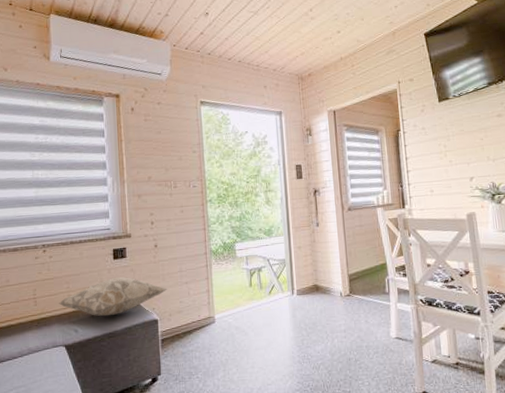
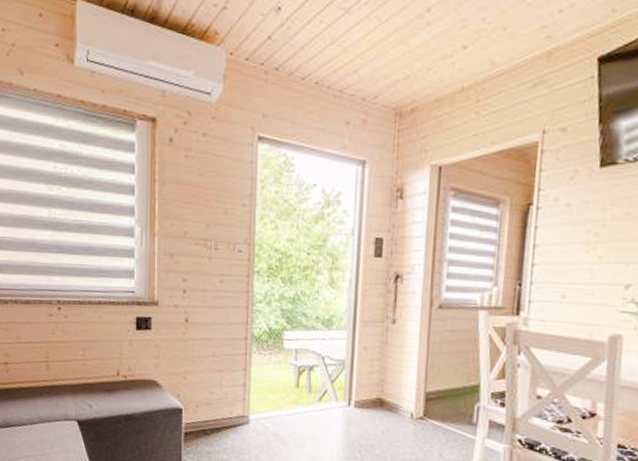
decorative pillow: present [59,277,168,317] -> none [73,352,196,396]

